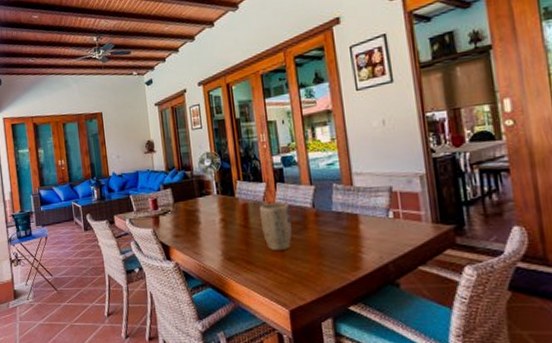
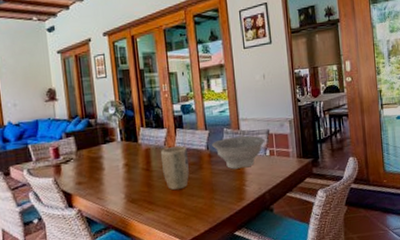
bowl: none [318,192,387,232] -> present [212,135,265,169]

